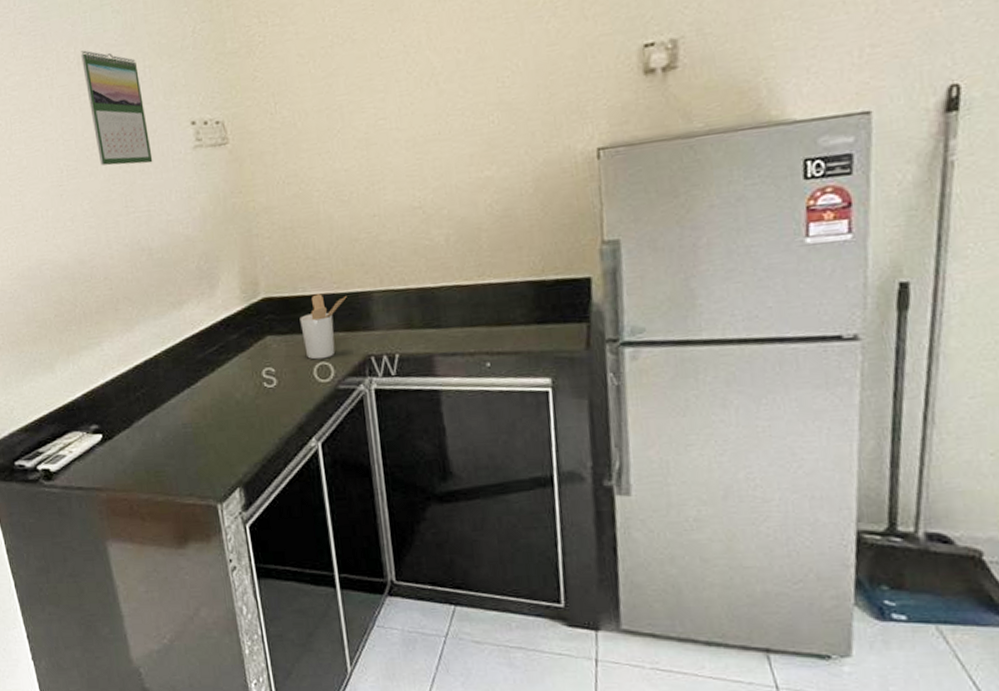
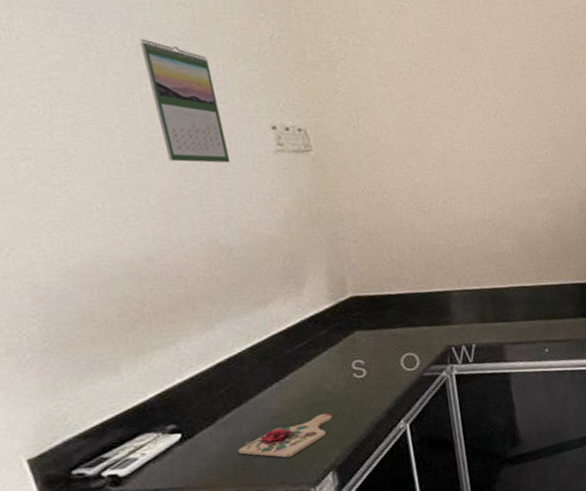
cutting board: none [151,424,242,469] -> present [238,413,333,458]
utensil holder: present [300,294,347,360] -> none [386,293,429,351]

